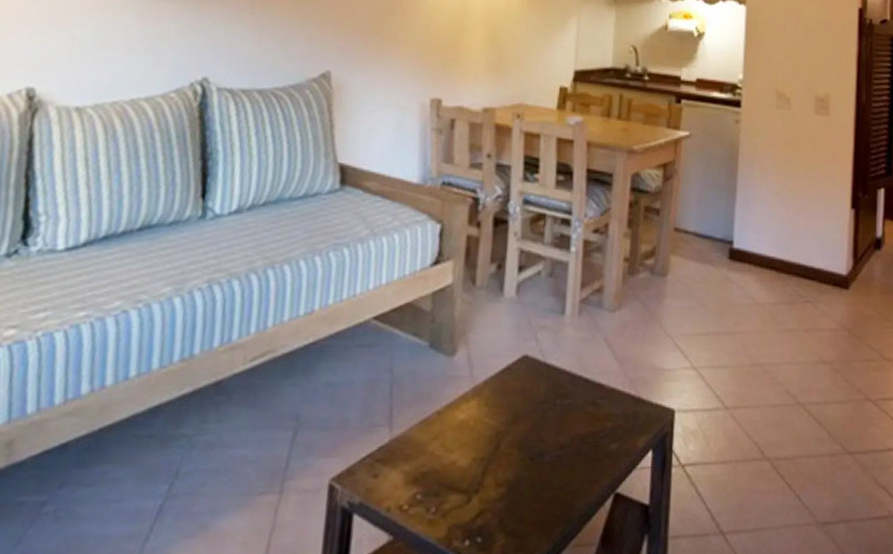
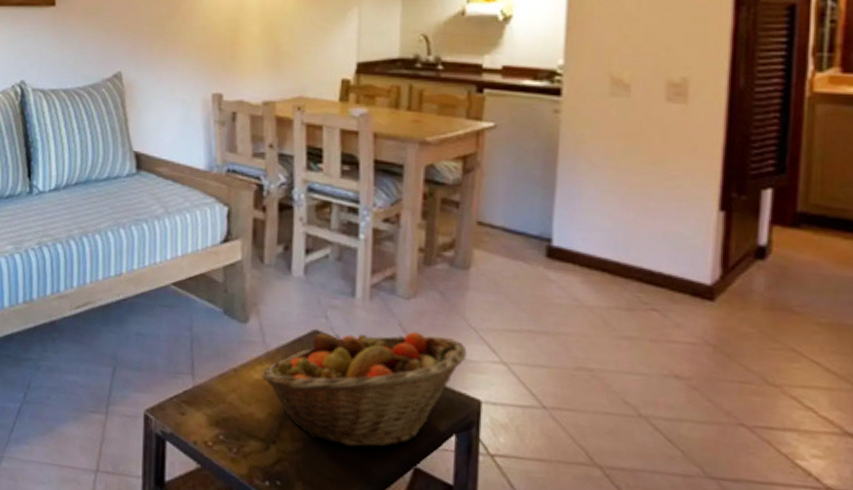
fruit basket: none [468,346,664,482] -> present [262,332,467,447]

